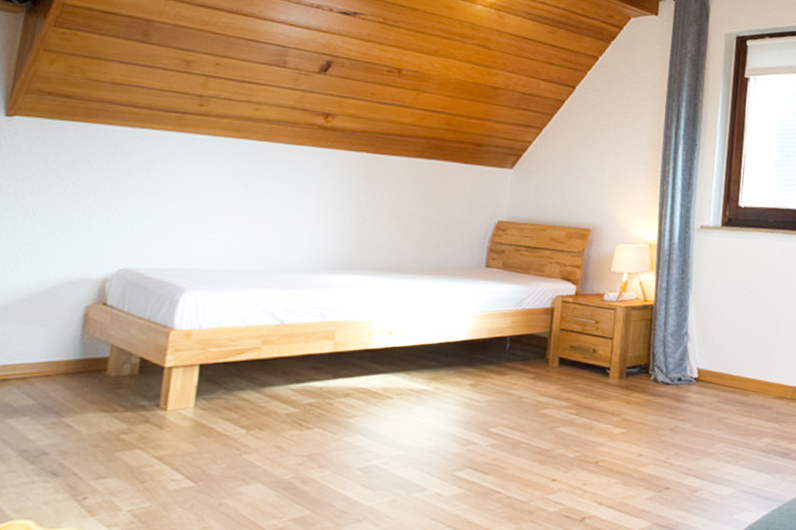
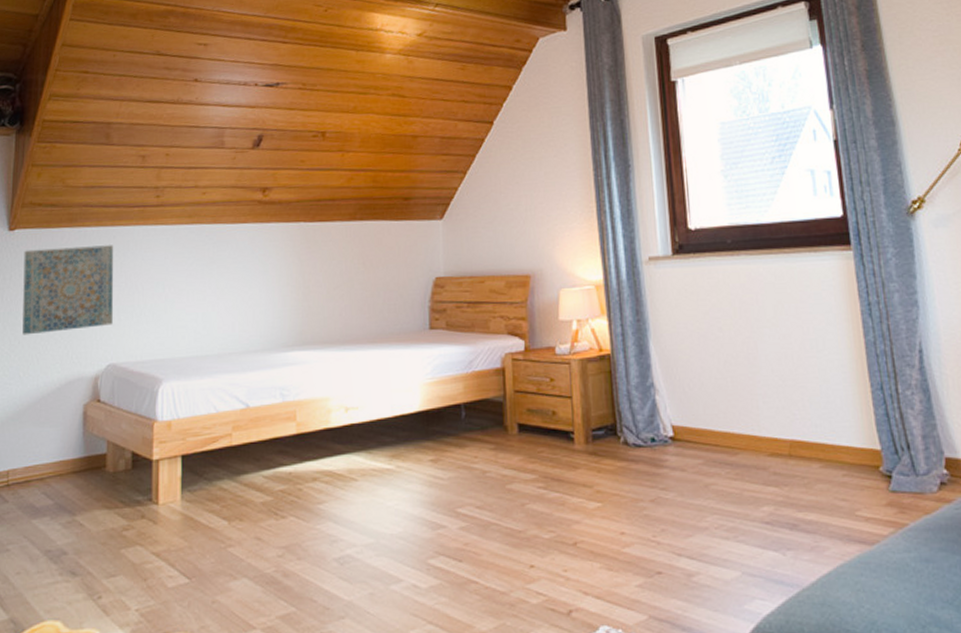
wall art: none [13,139,140,230] -> present [23,245,113,335]

